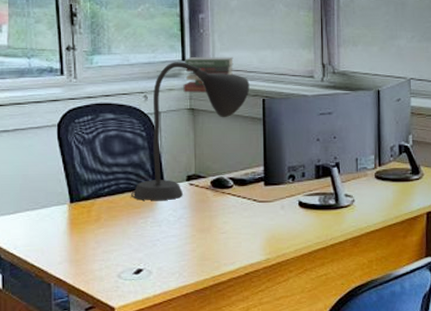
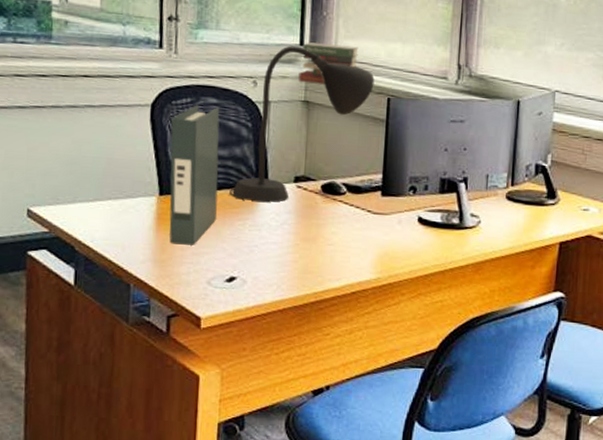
binder: none [75,121,122,245] -> present [169,104,220,245]

